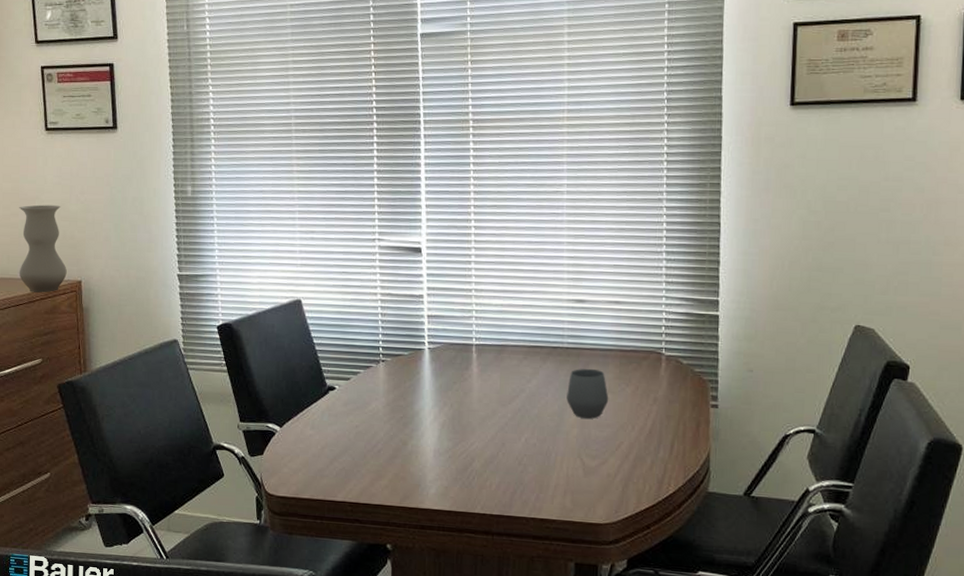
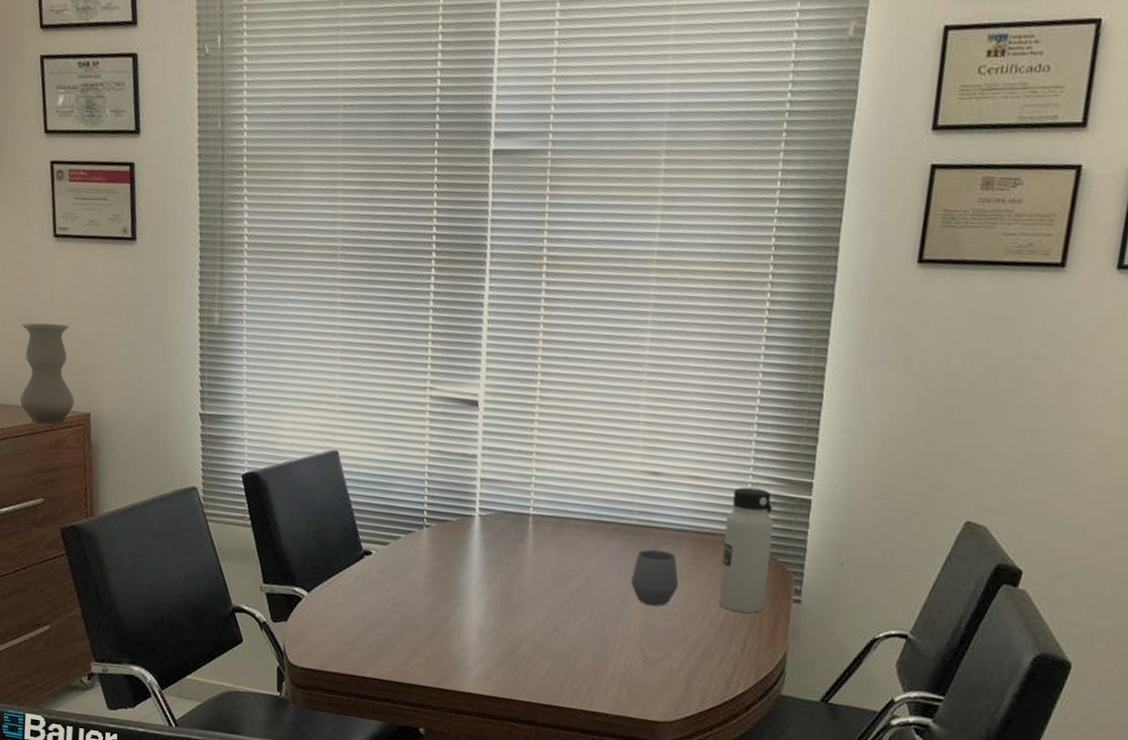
water bottle: none [645,308,688,420] -> present [718,487,774,613]

